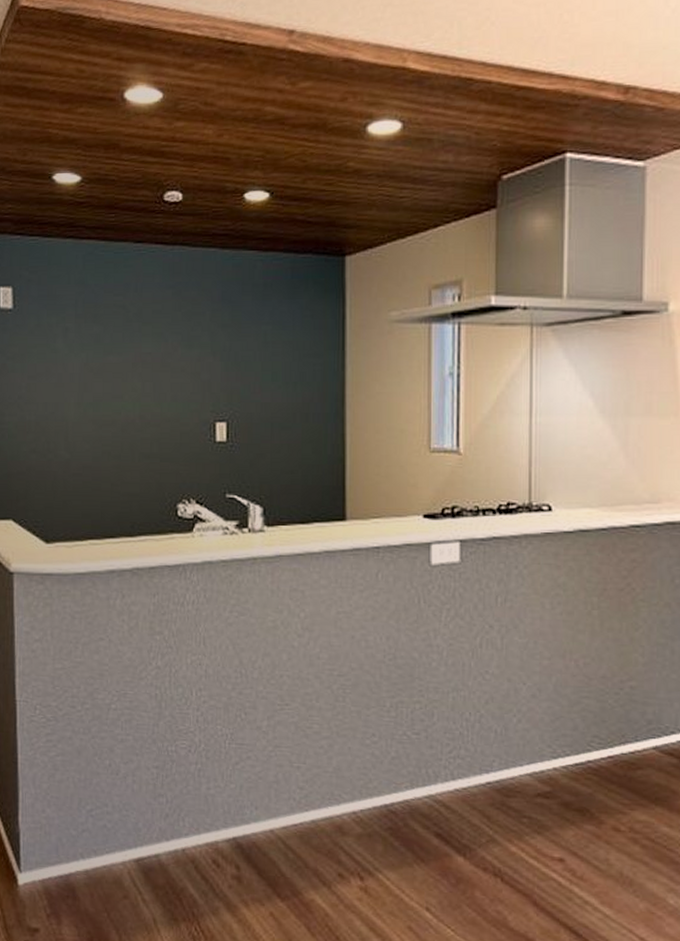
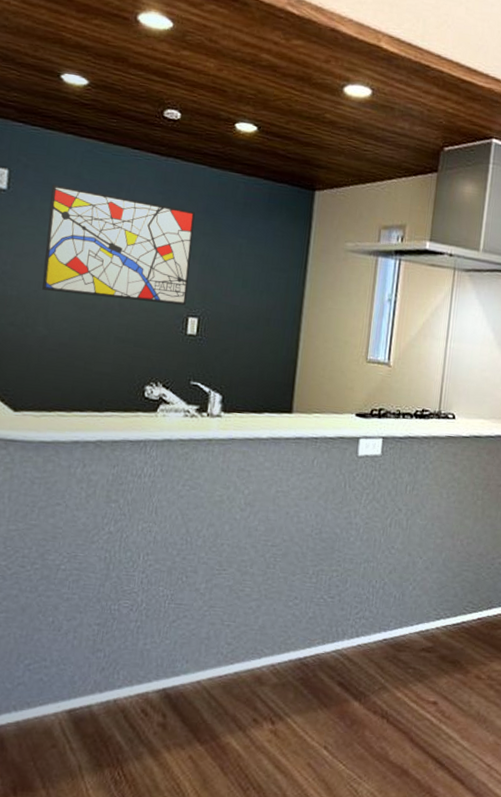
wall art: none [56,295,212,411] -> present [42,184,195,306]

